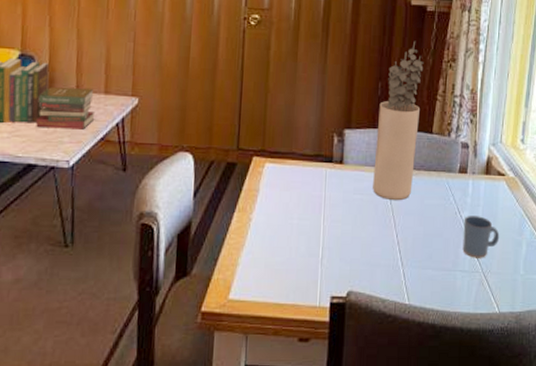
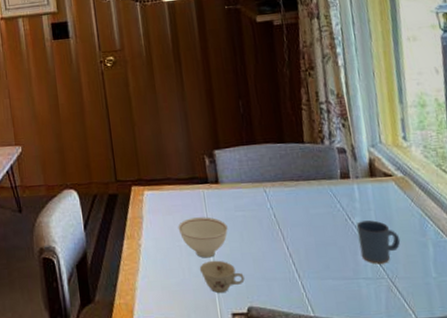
bowl: none [293,196,343,239] -> present [178,217,228,258]
teacup: none [307,241,350,275] -> present [199,260,245,293]
vase: present [373,40,424,200] -> none [244,55,295,213]

